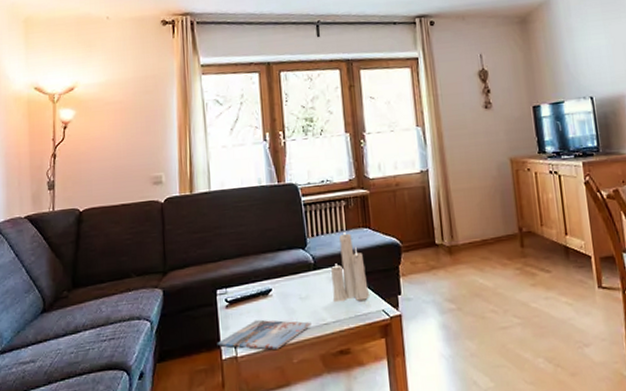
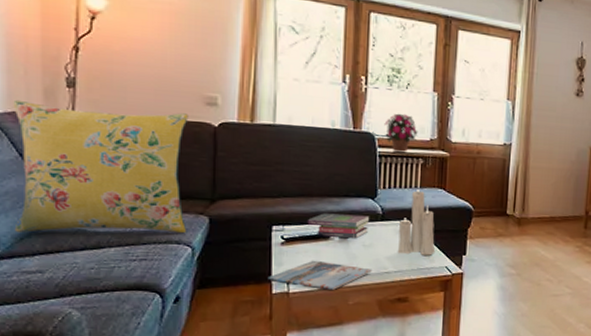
pillow: none [11,195,146,327] -> present [13,99,189,234]
books: none [246,267,303,296] -> present [307,213,370,239]
potted flower: none [305,159,337,199] -> present [384,113,418,153]

